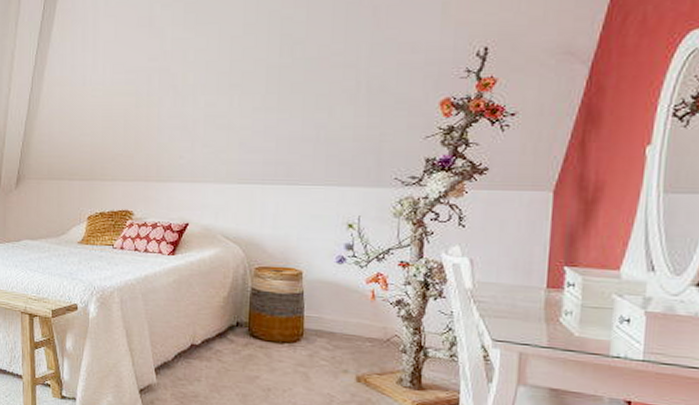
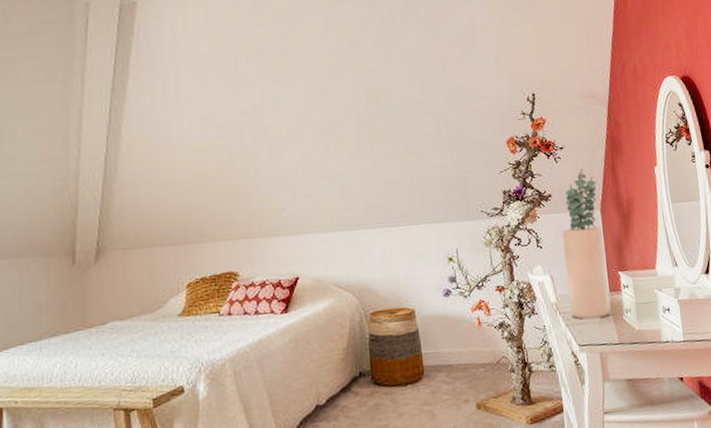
vase: none [489,141,554,316] -> present [562,169,610,320]

